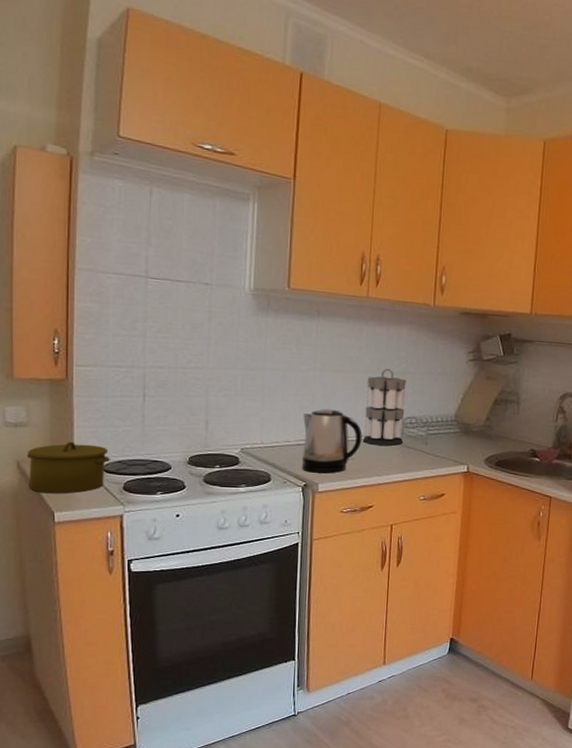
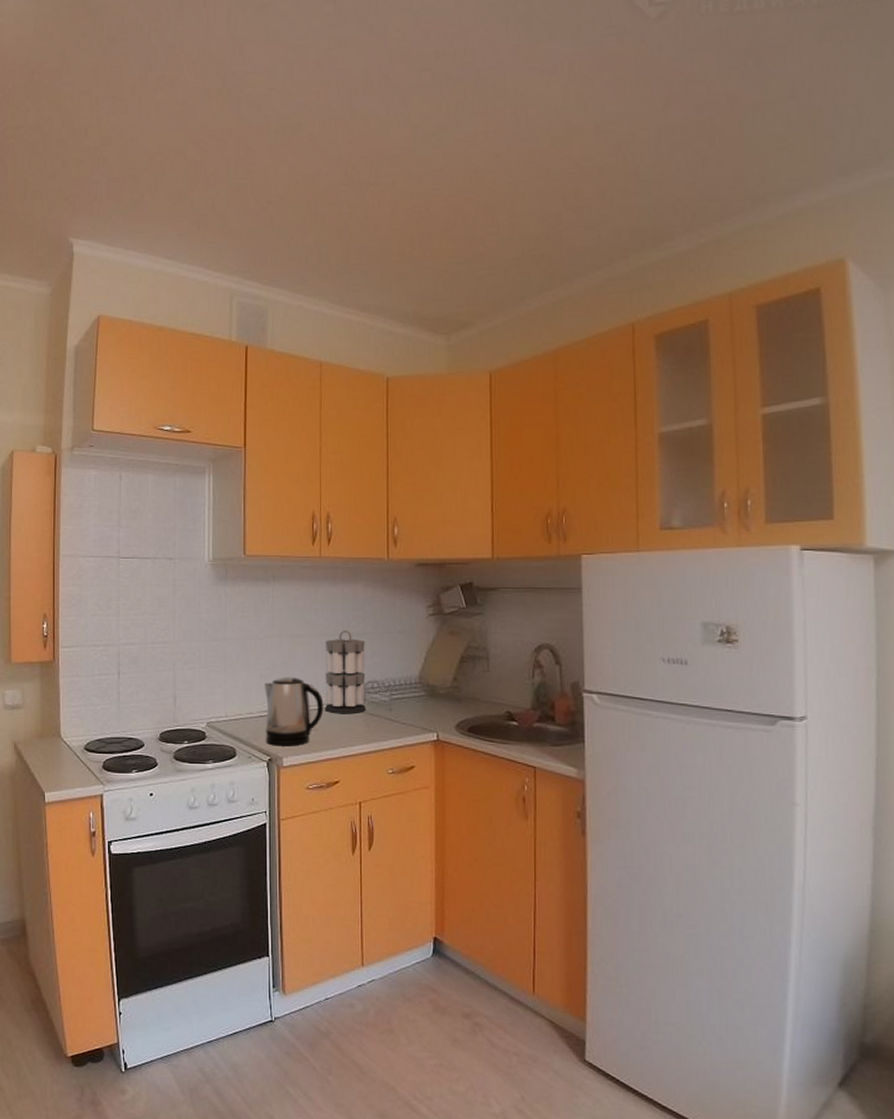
cooking pot: present [26,441,110,494] -> none [21,721,91,774]

